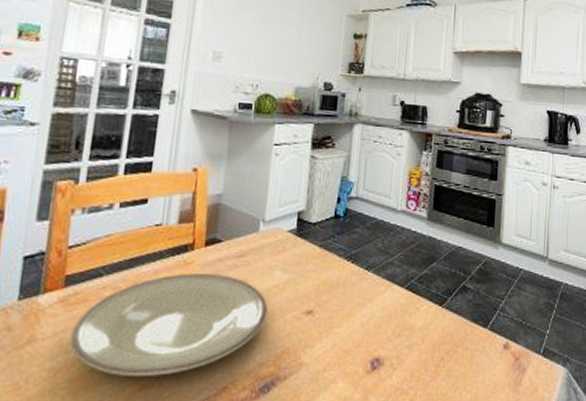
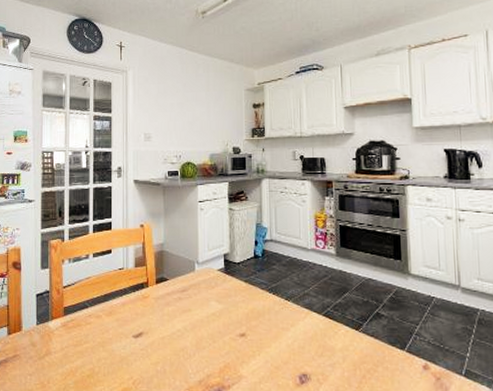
plate: present [69,273,268,378] -> none [72,305,209,382]

